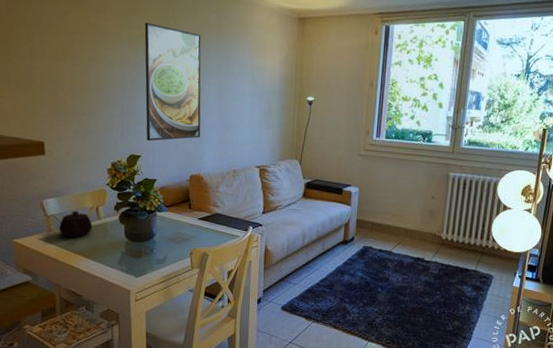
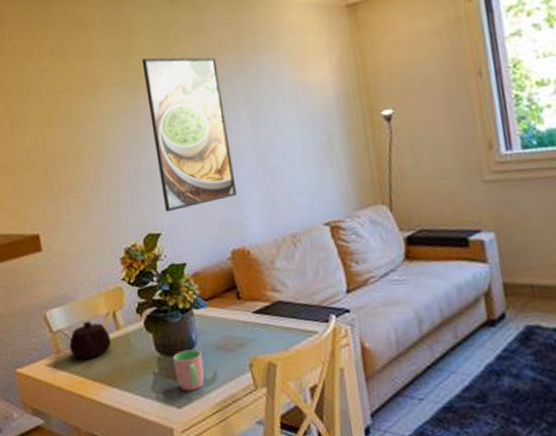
cup: none [136,239,159,267] -> present [172,349,205,392]

